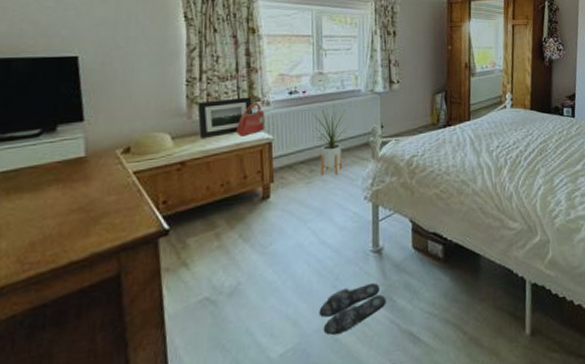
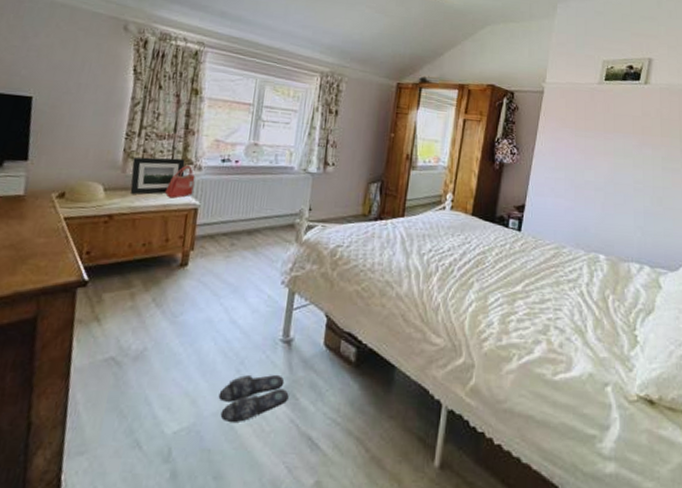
house plant: present [312,105,349,175] -> none [240,179,277,253]

